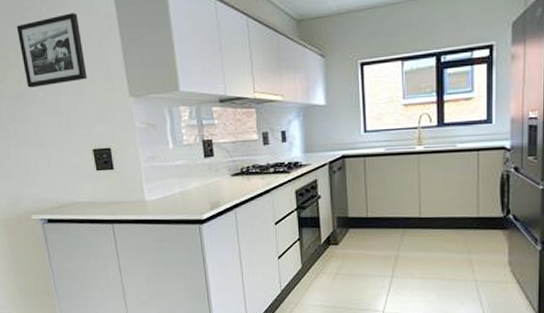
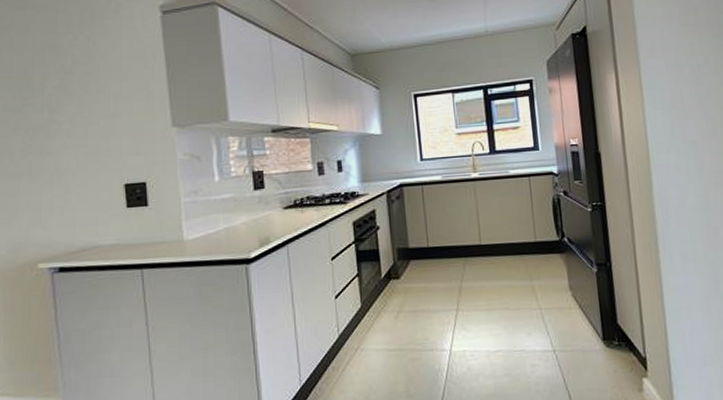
picture frame: present [16,13,87,88] -> none [46,42,124,118]

